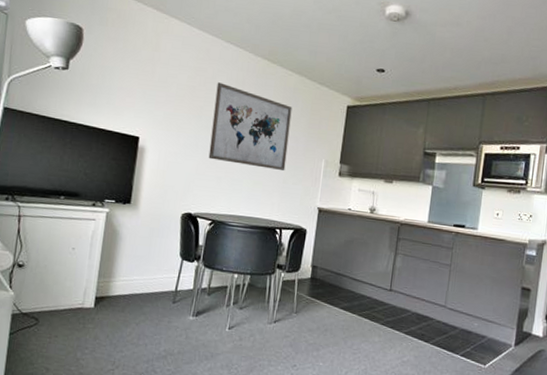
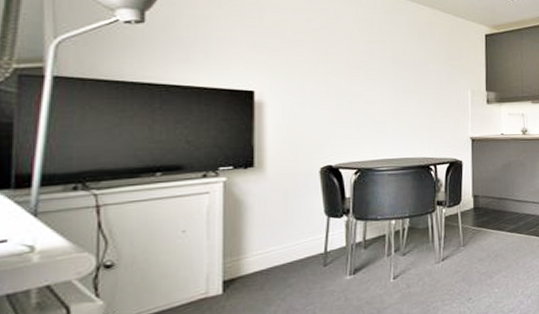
wall art: present [208,82,293,170] -> none [342,22,431,106]

